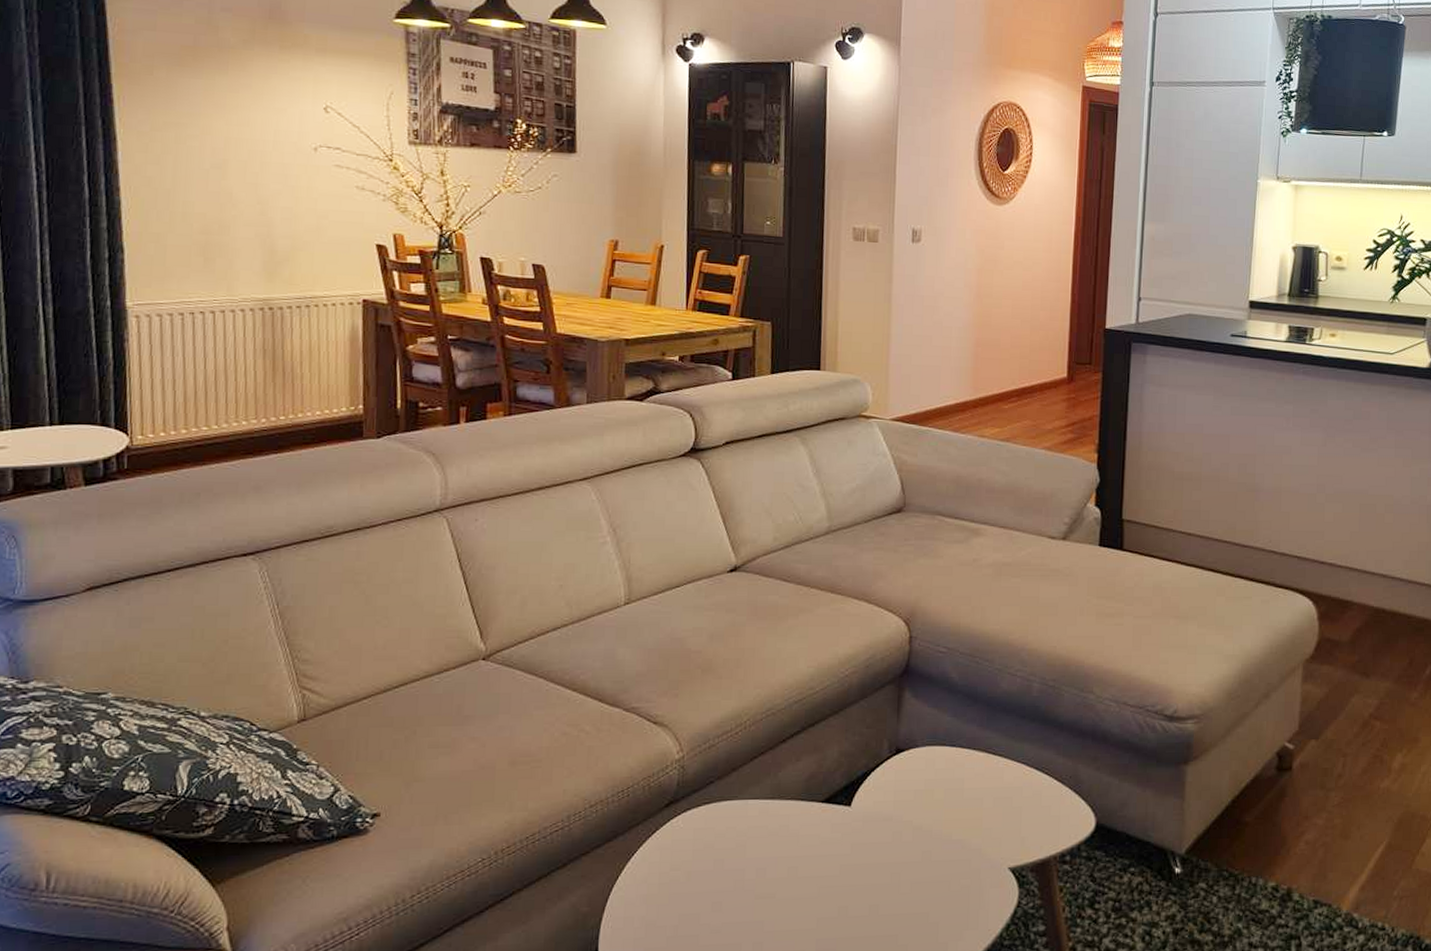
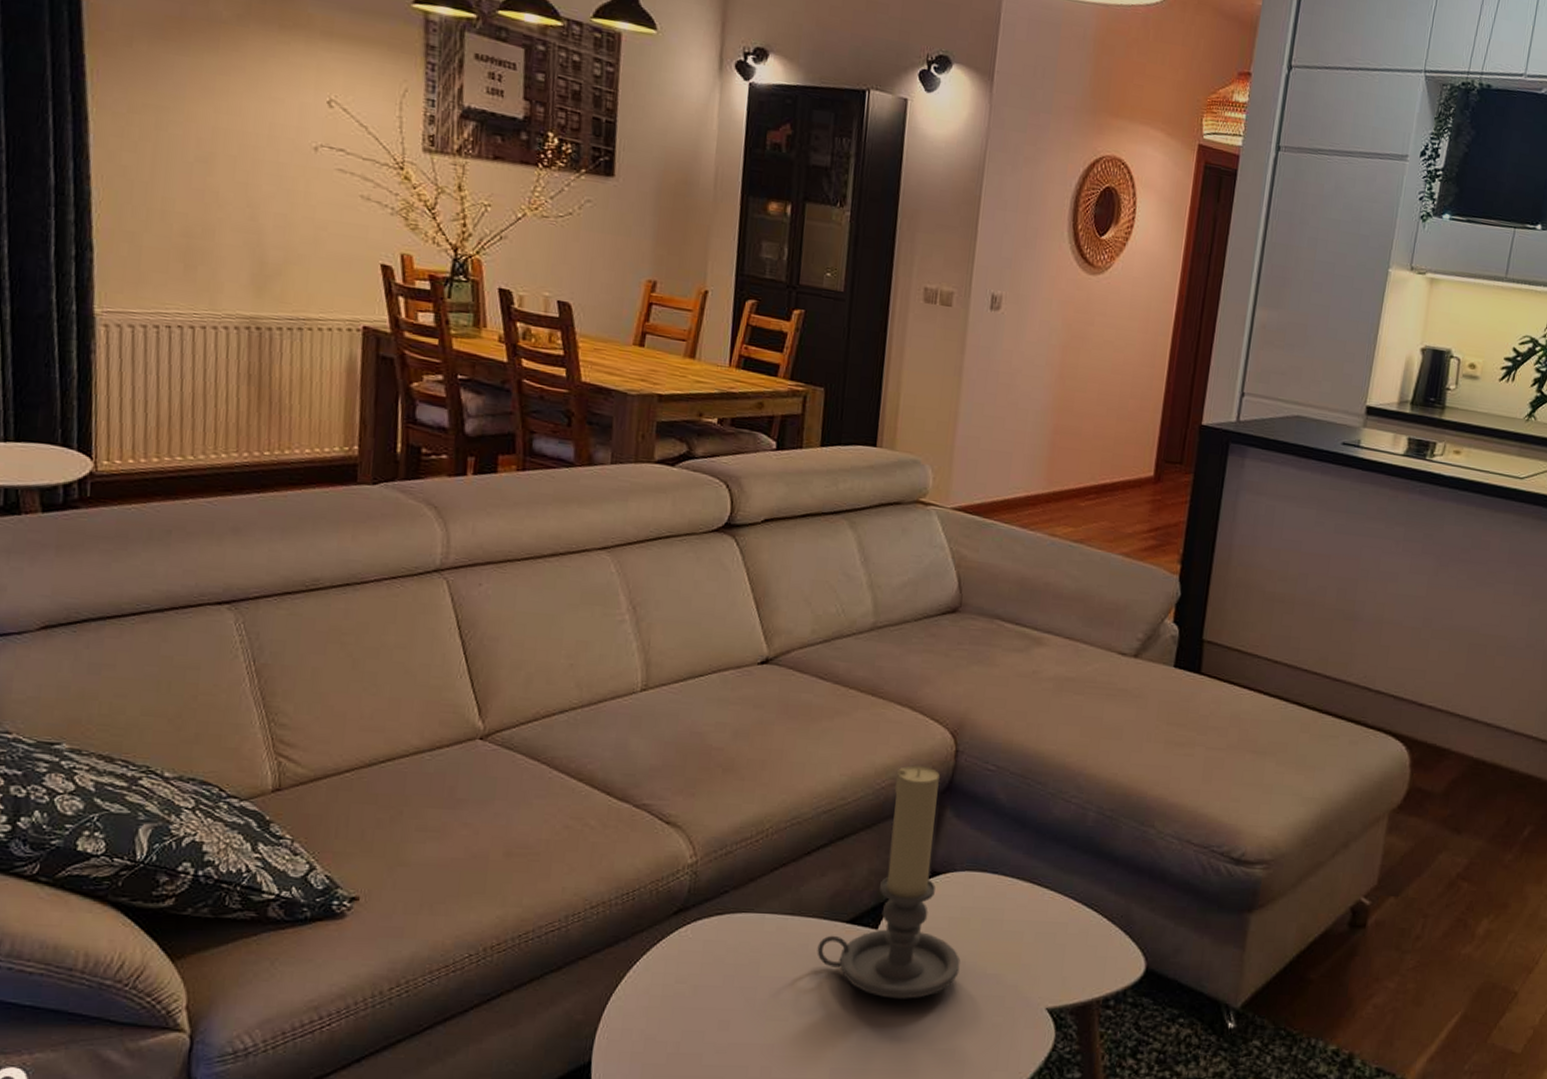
candle holder: none [797,653,928,870] -> present [817,765,961,999]

